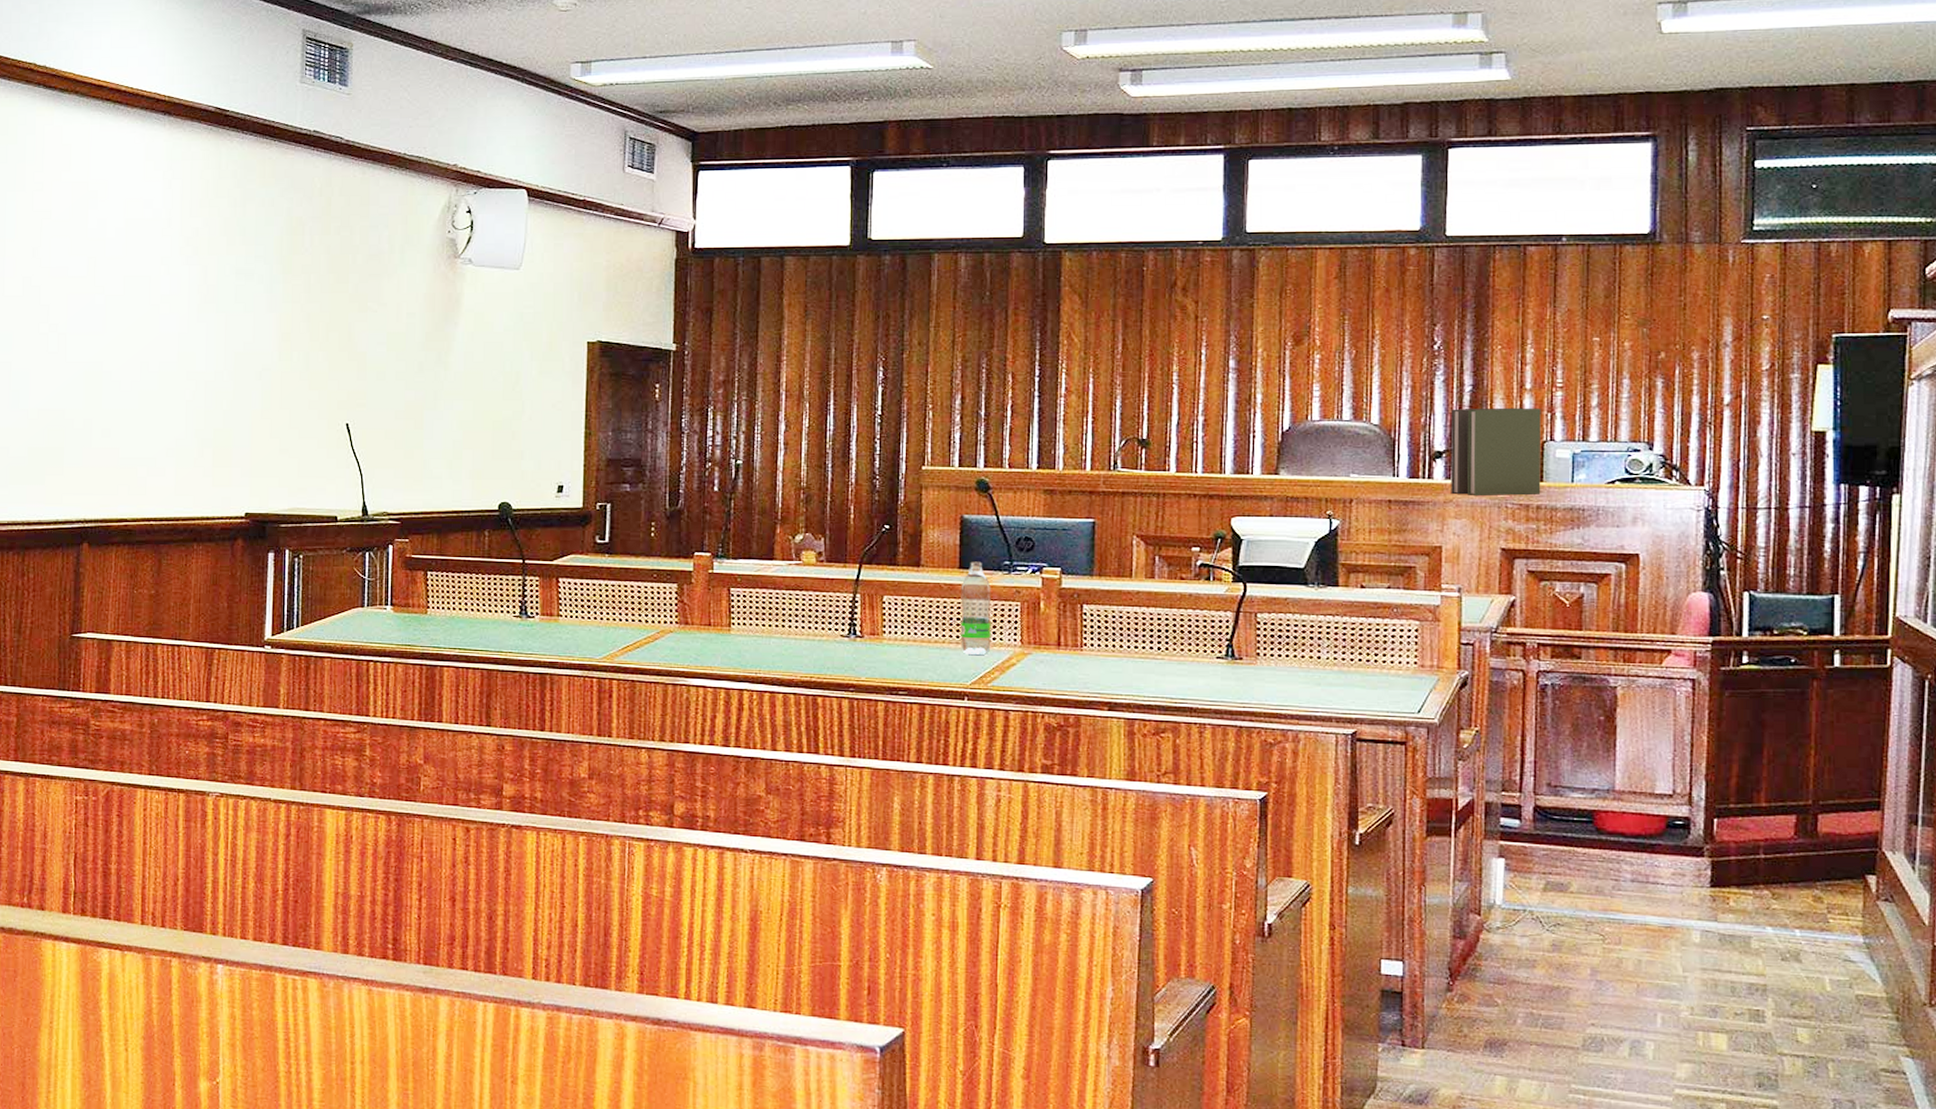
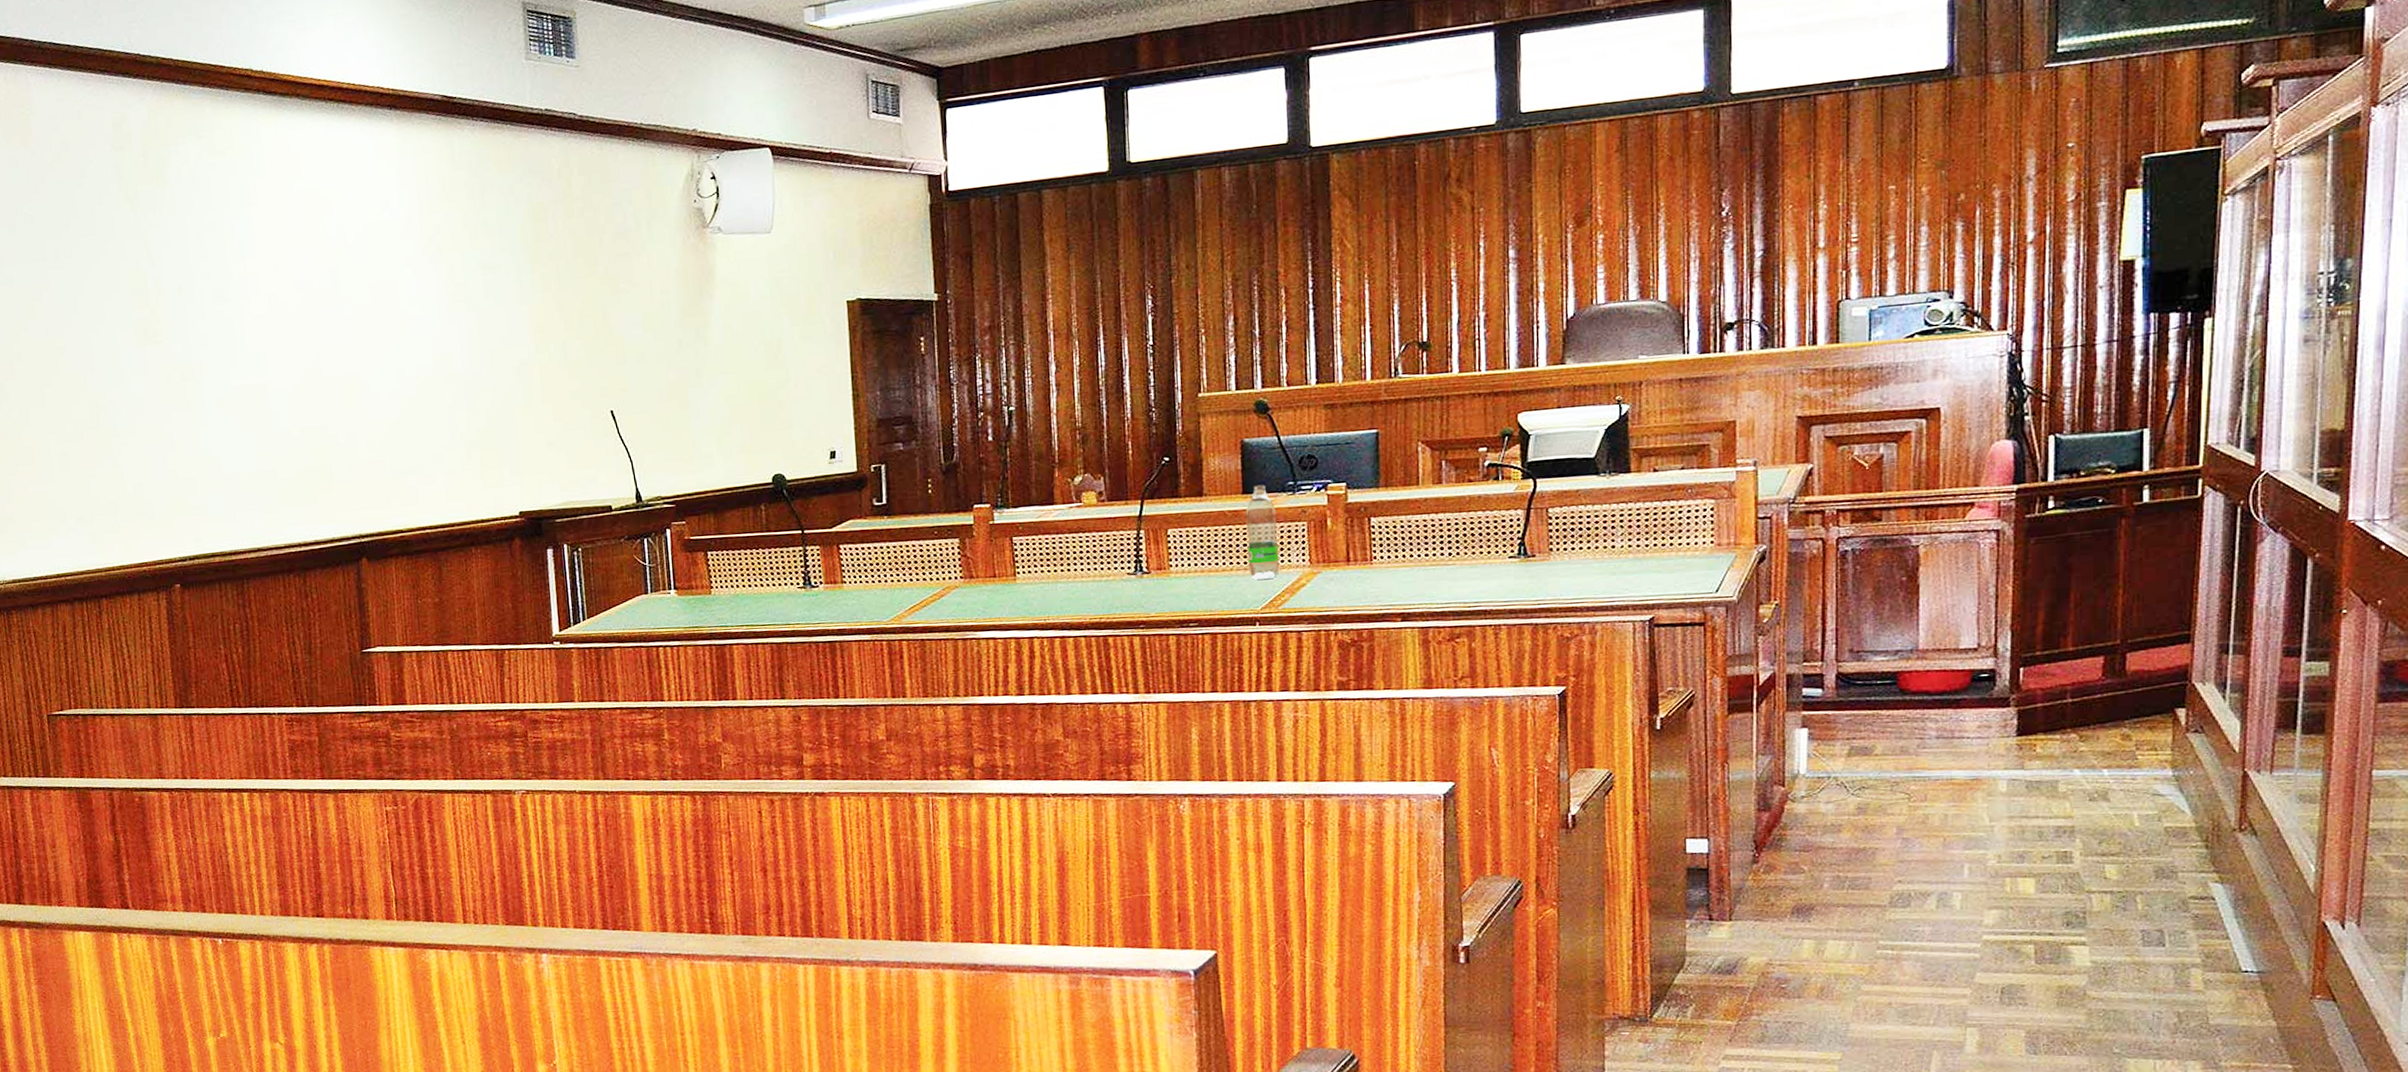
binder: present [1450,407,1542,497] -> none [1742,266,1837,367]

